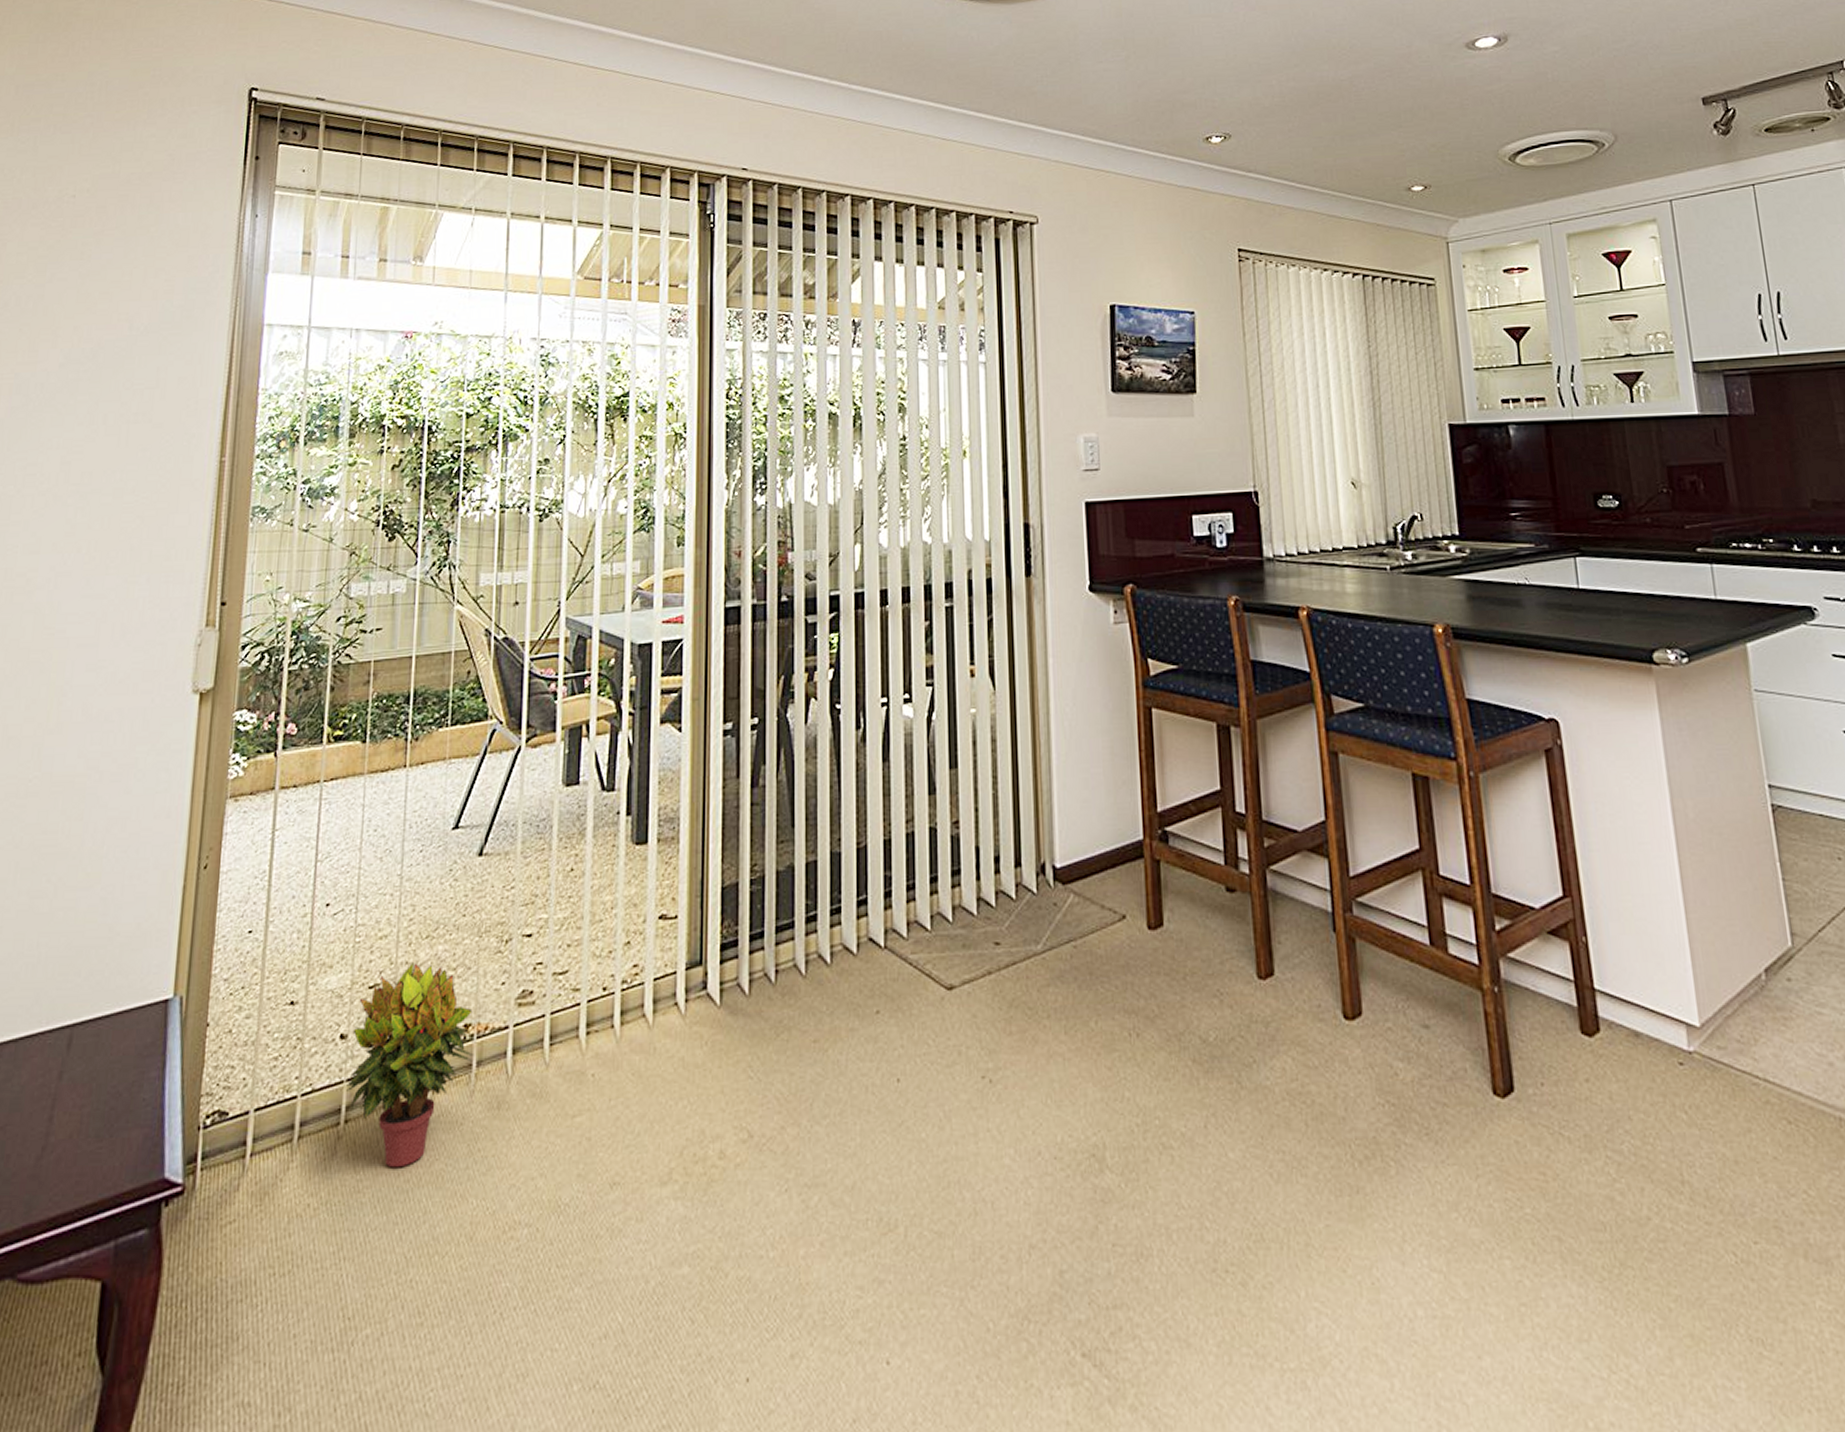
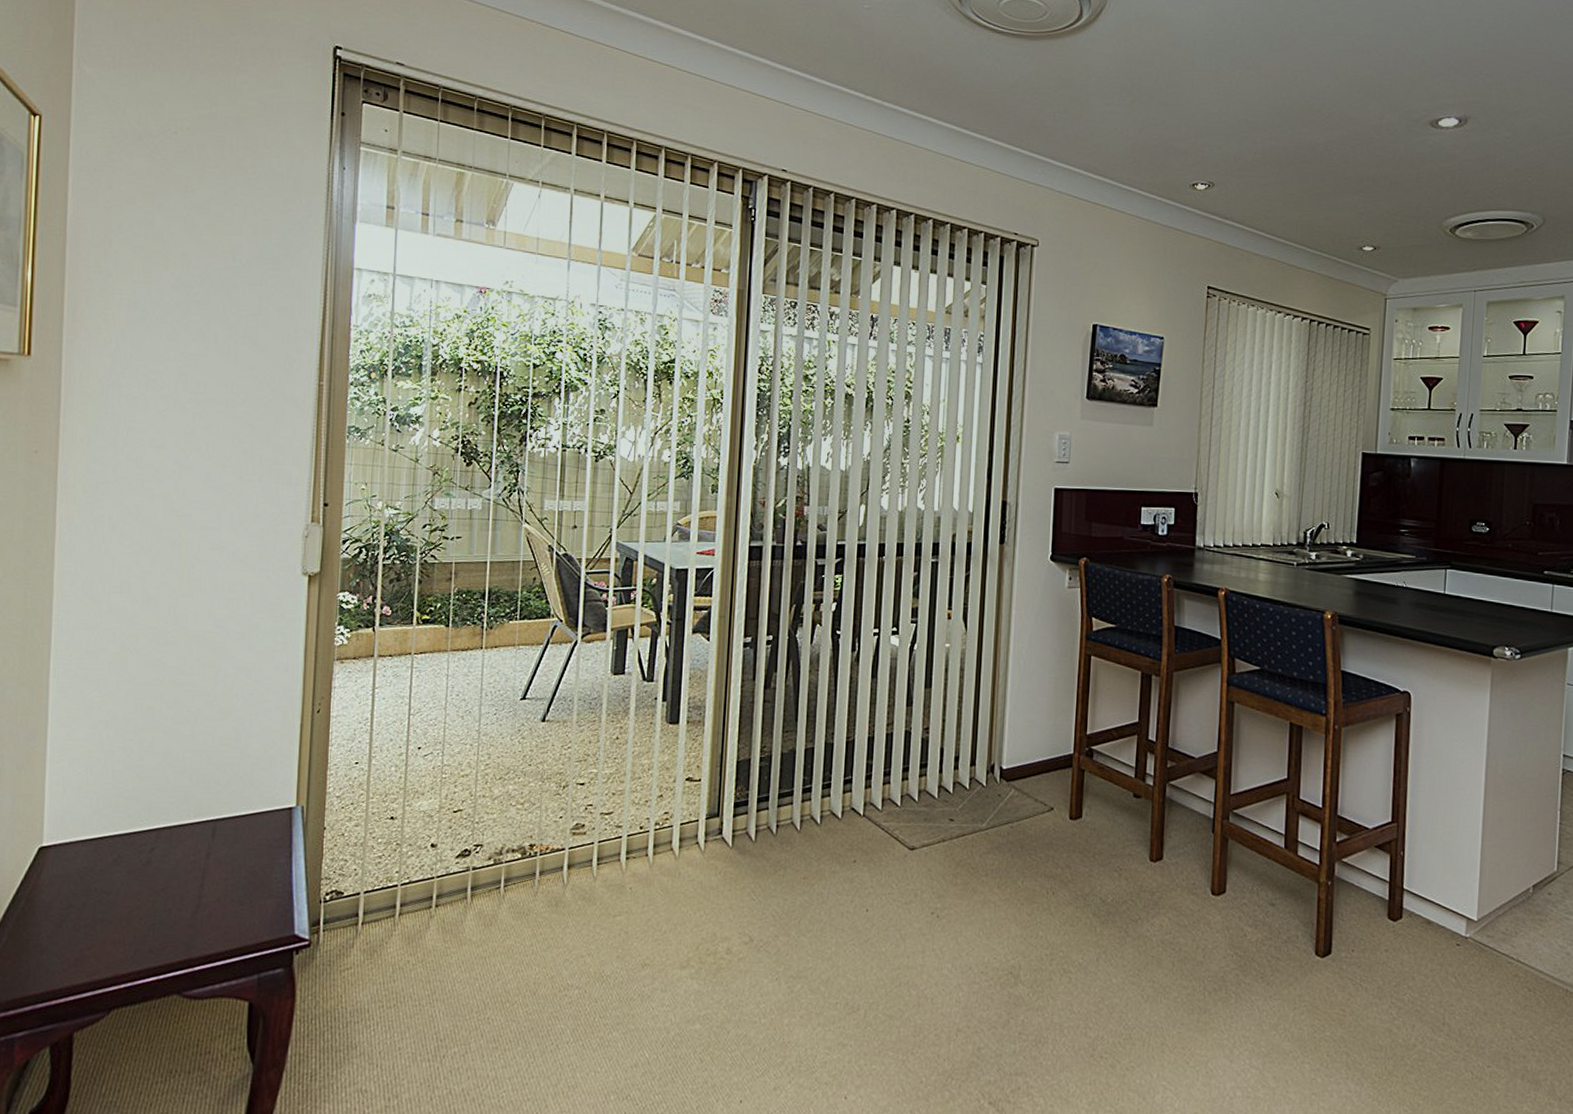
potted plant: present [346,963,474,1168] -> none [437,796,537,942]

